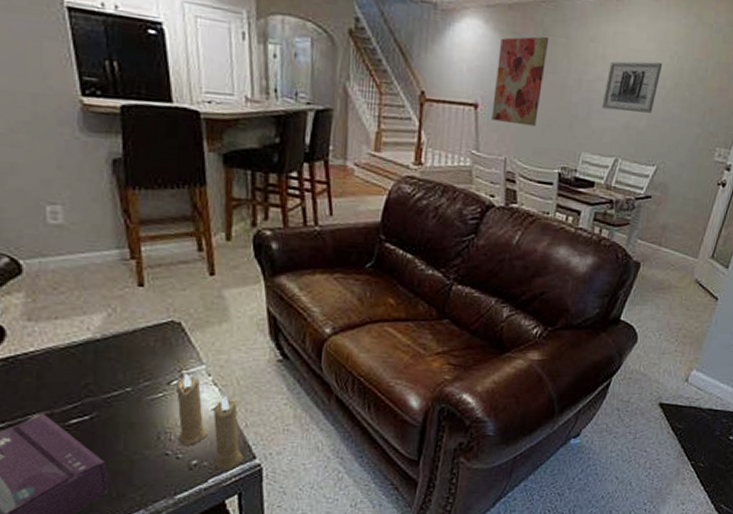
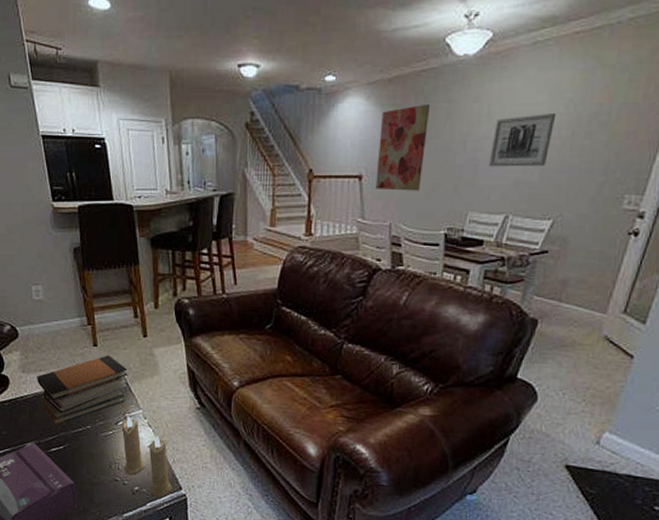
book stack: none [49,297,187,390] -> present [36,355,128,426]

